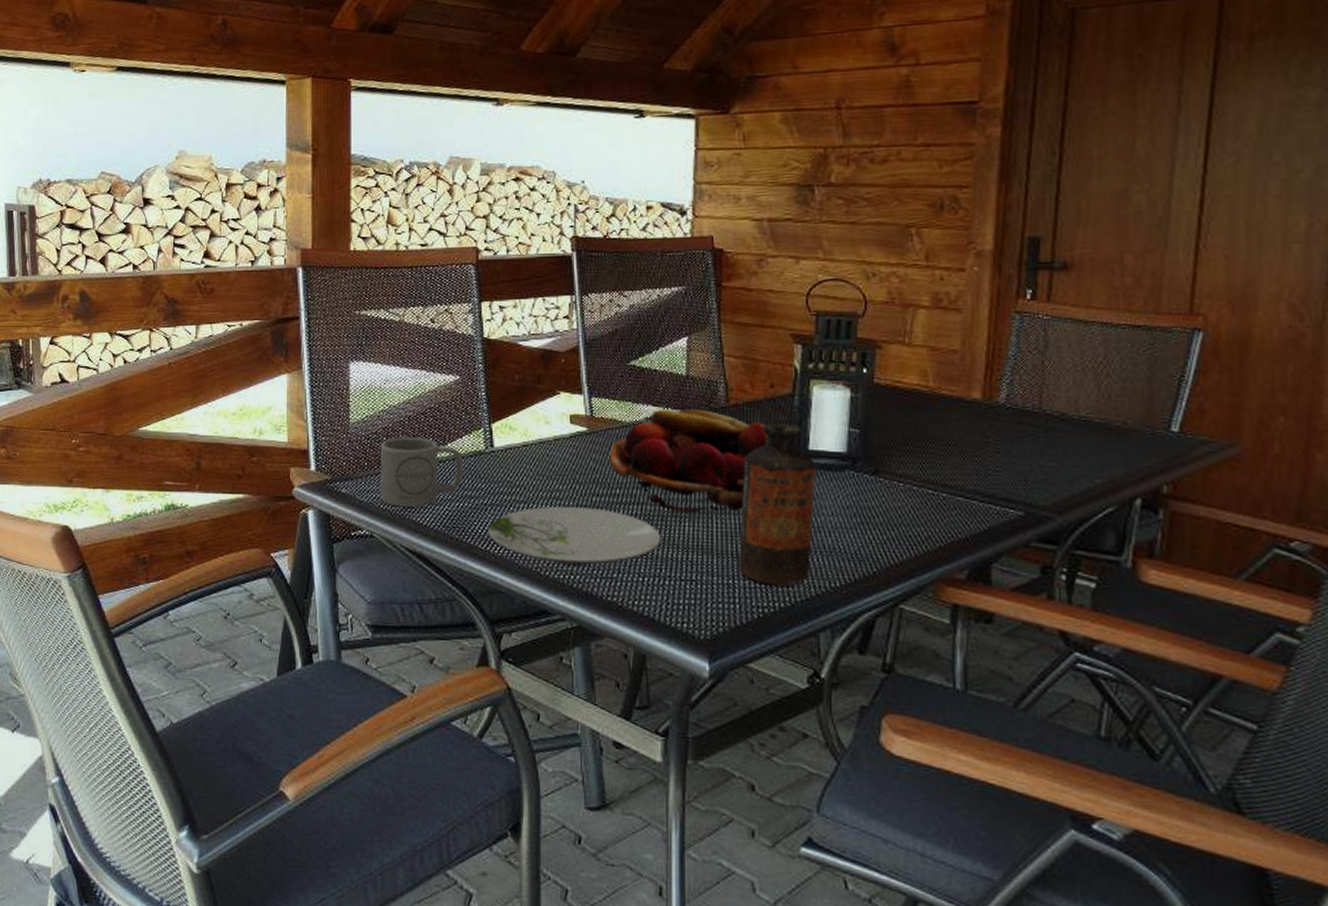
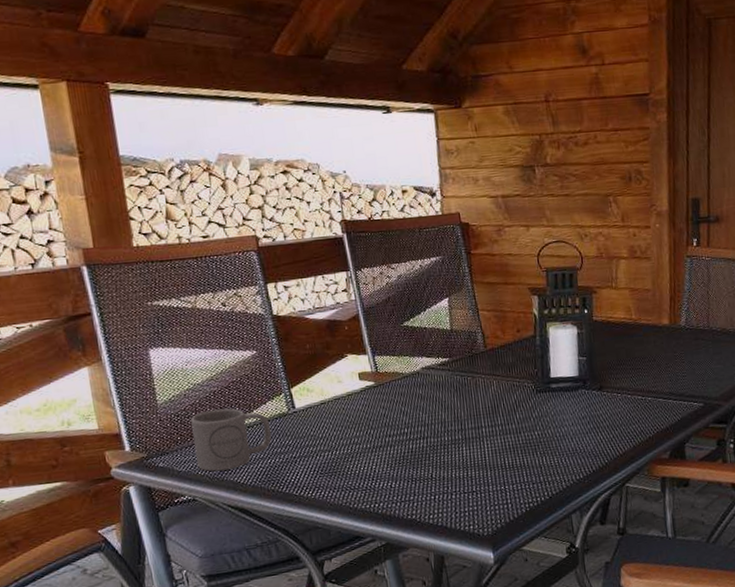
plate: present [487,507,662,566] -> none [299,446,447,497]
fruit basket: present [609,410,768,513] -> none [395,356,520,440]
bottle: present [737,422,816,586] -> none [503,359,561,485]

